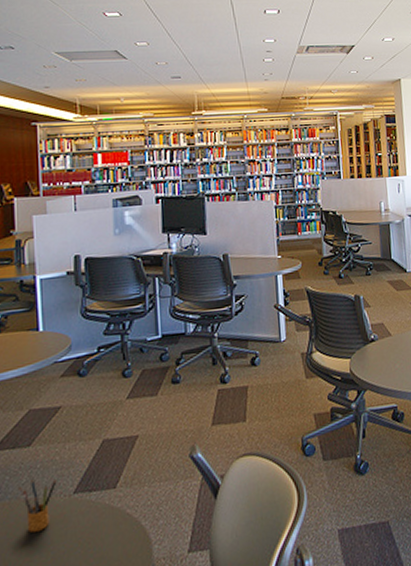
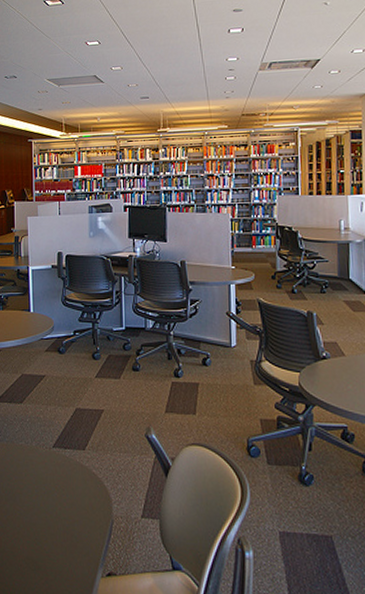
pencil box: present [18,478,57,533] -> none [13,429,41,471]

